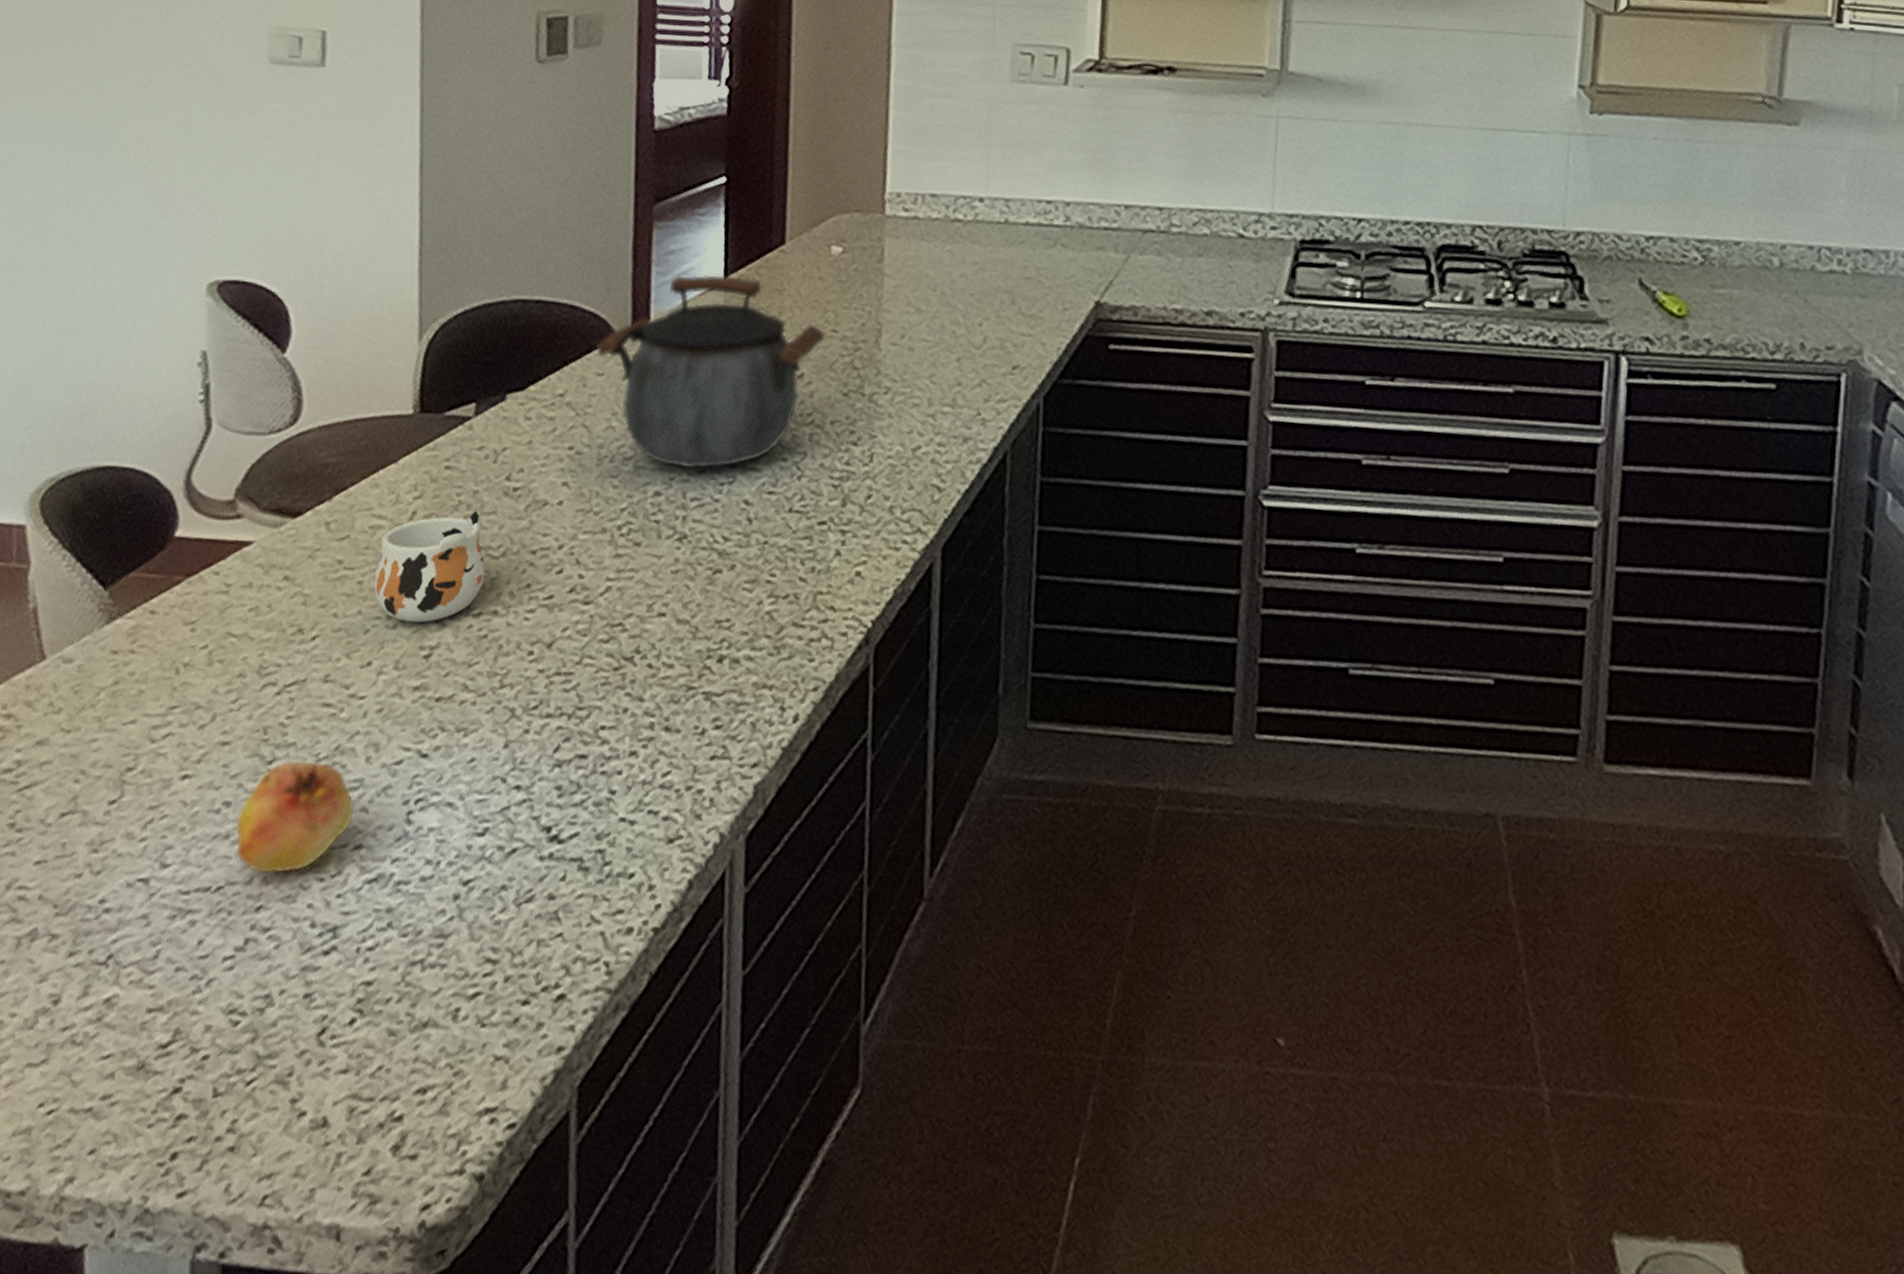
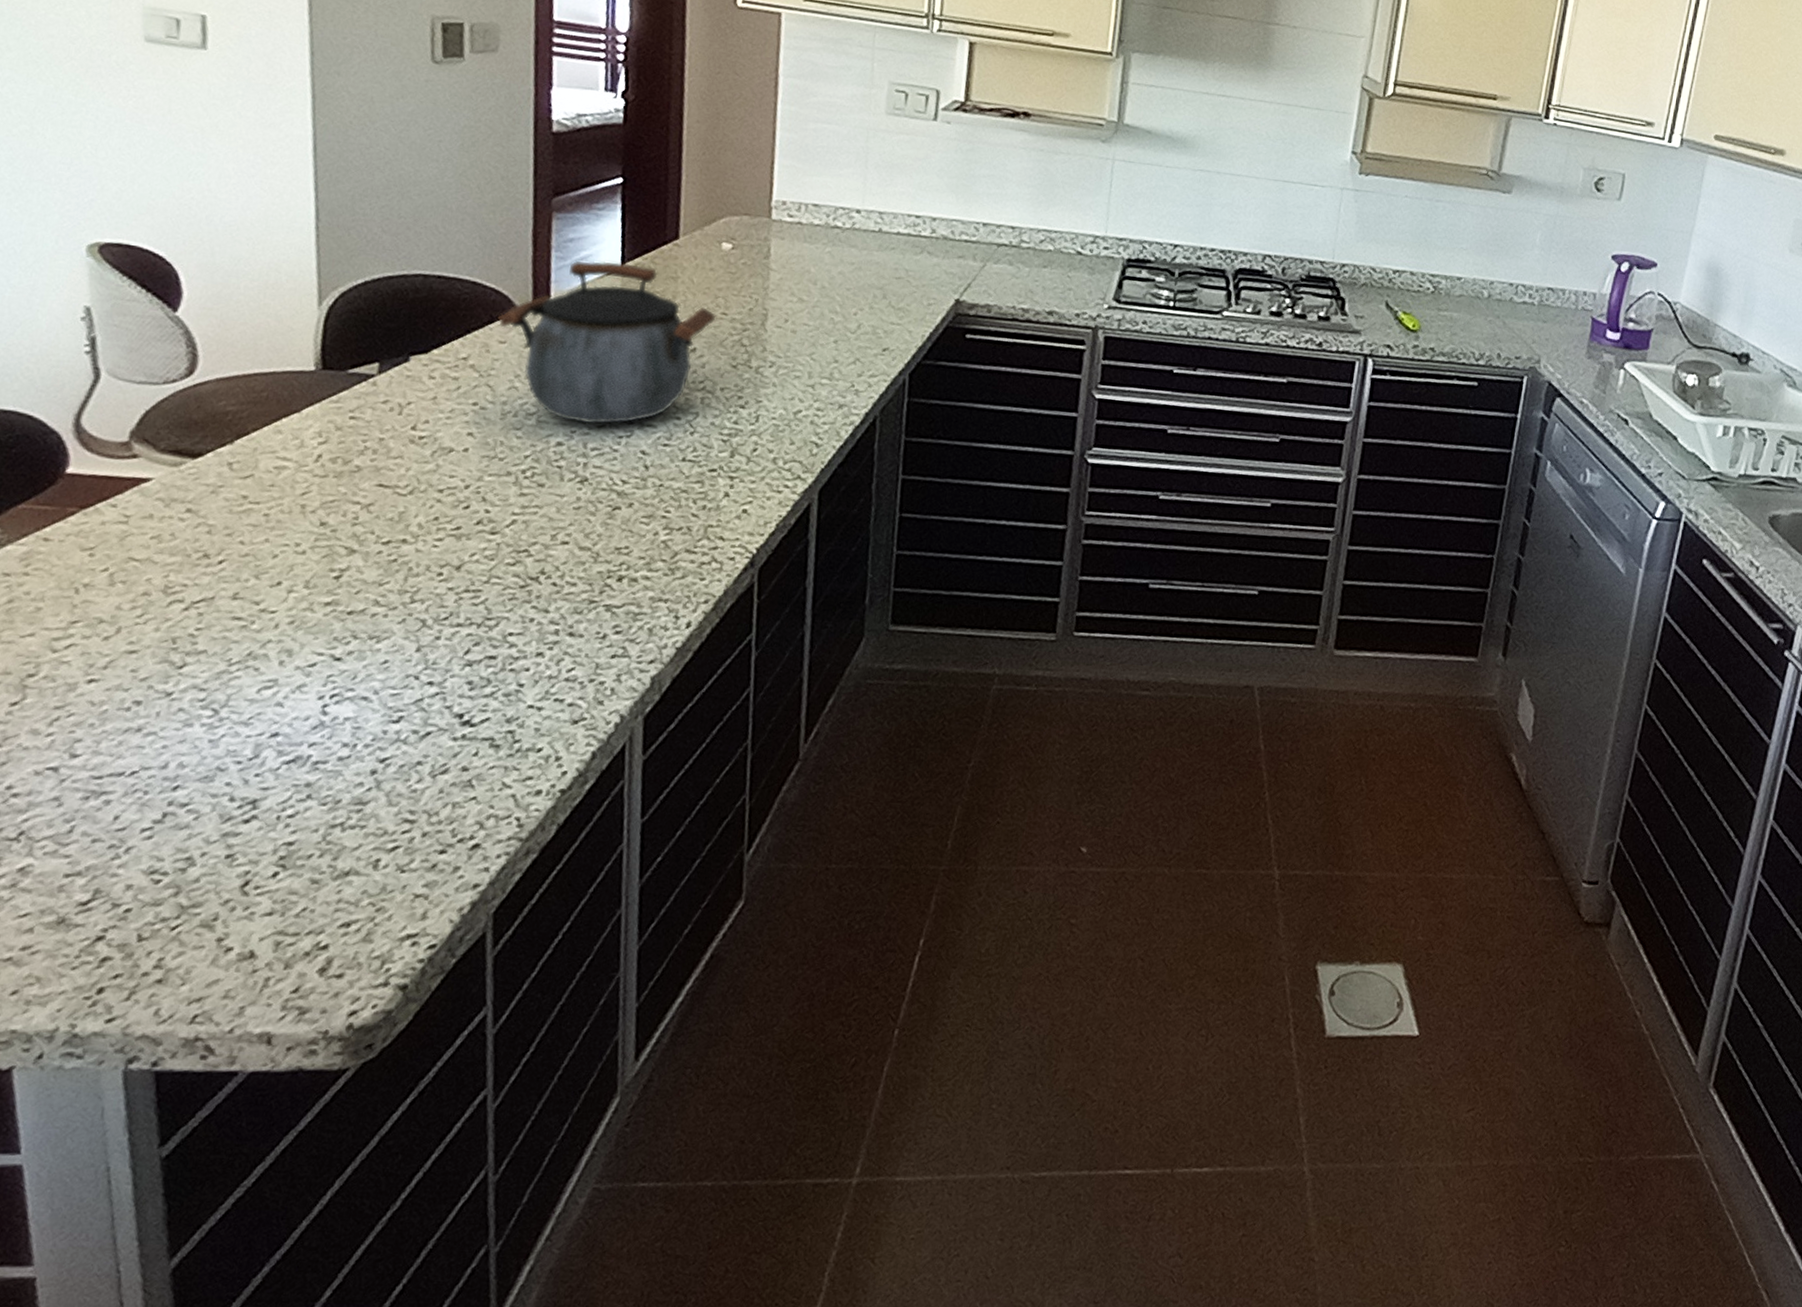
fruit: present [235,760,355,874] -> none [147,665,270,760]
mug: present [374,510,486,623] -> none [280,454,394,549]

